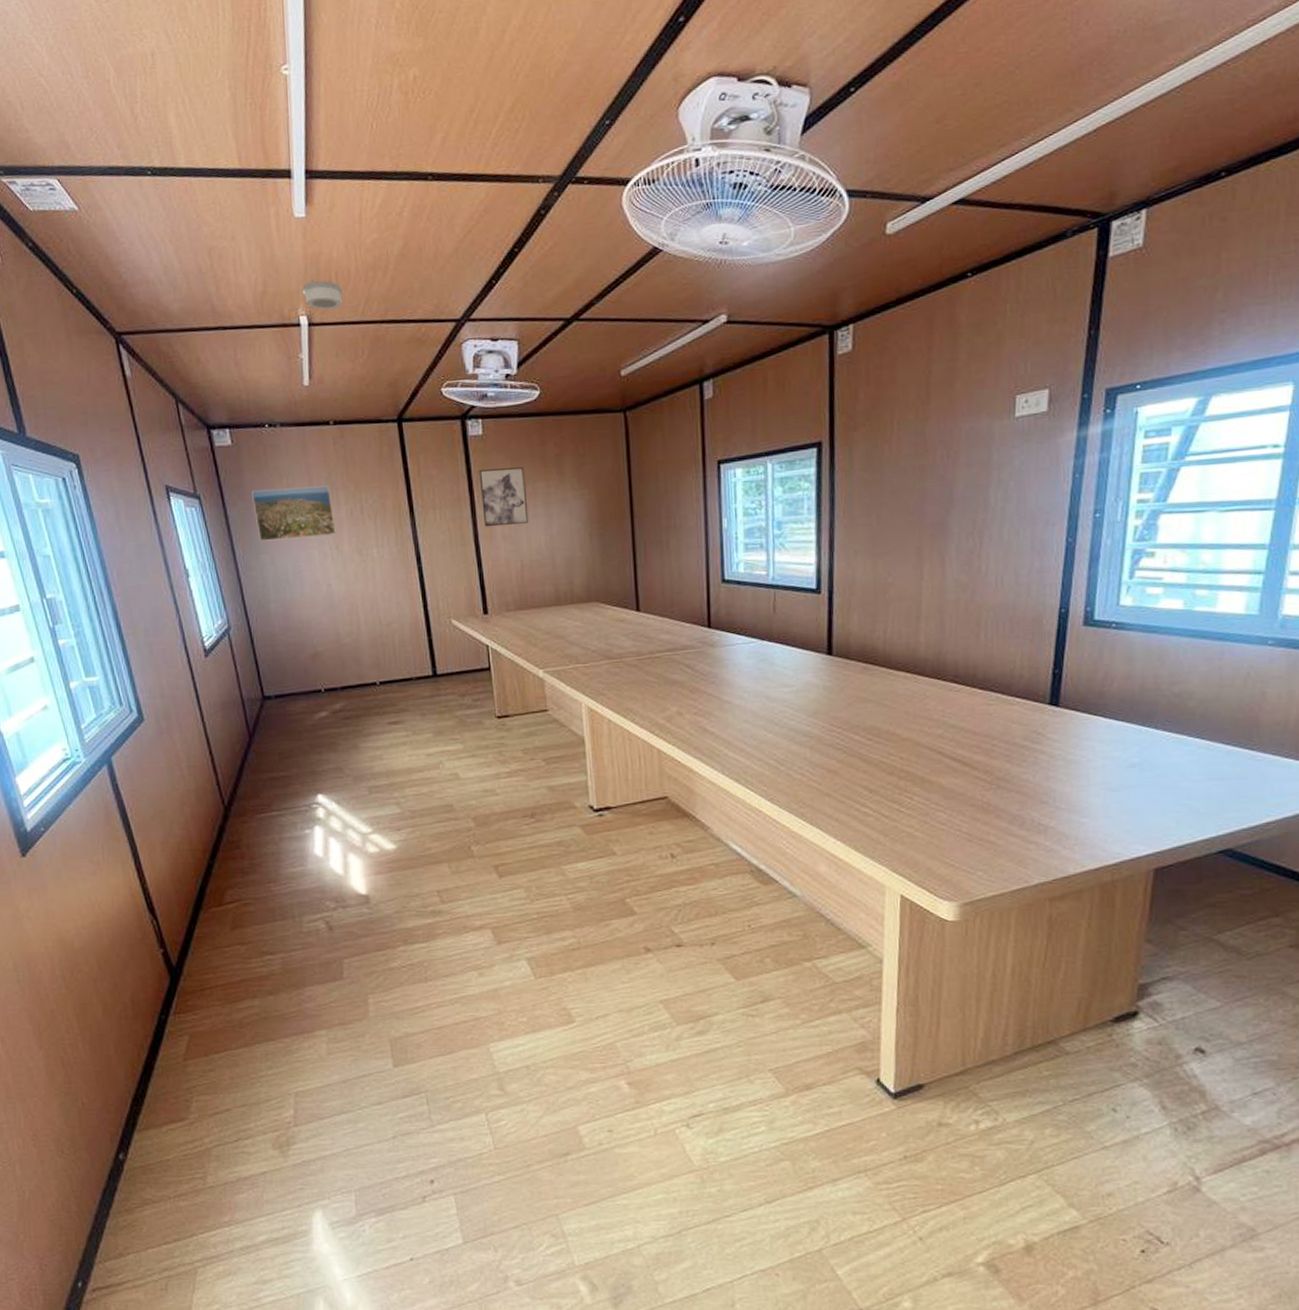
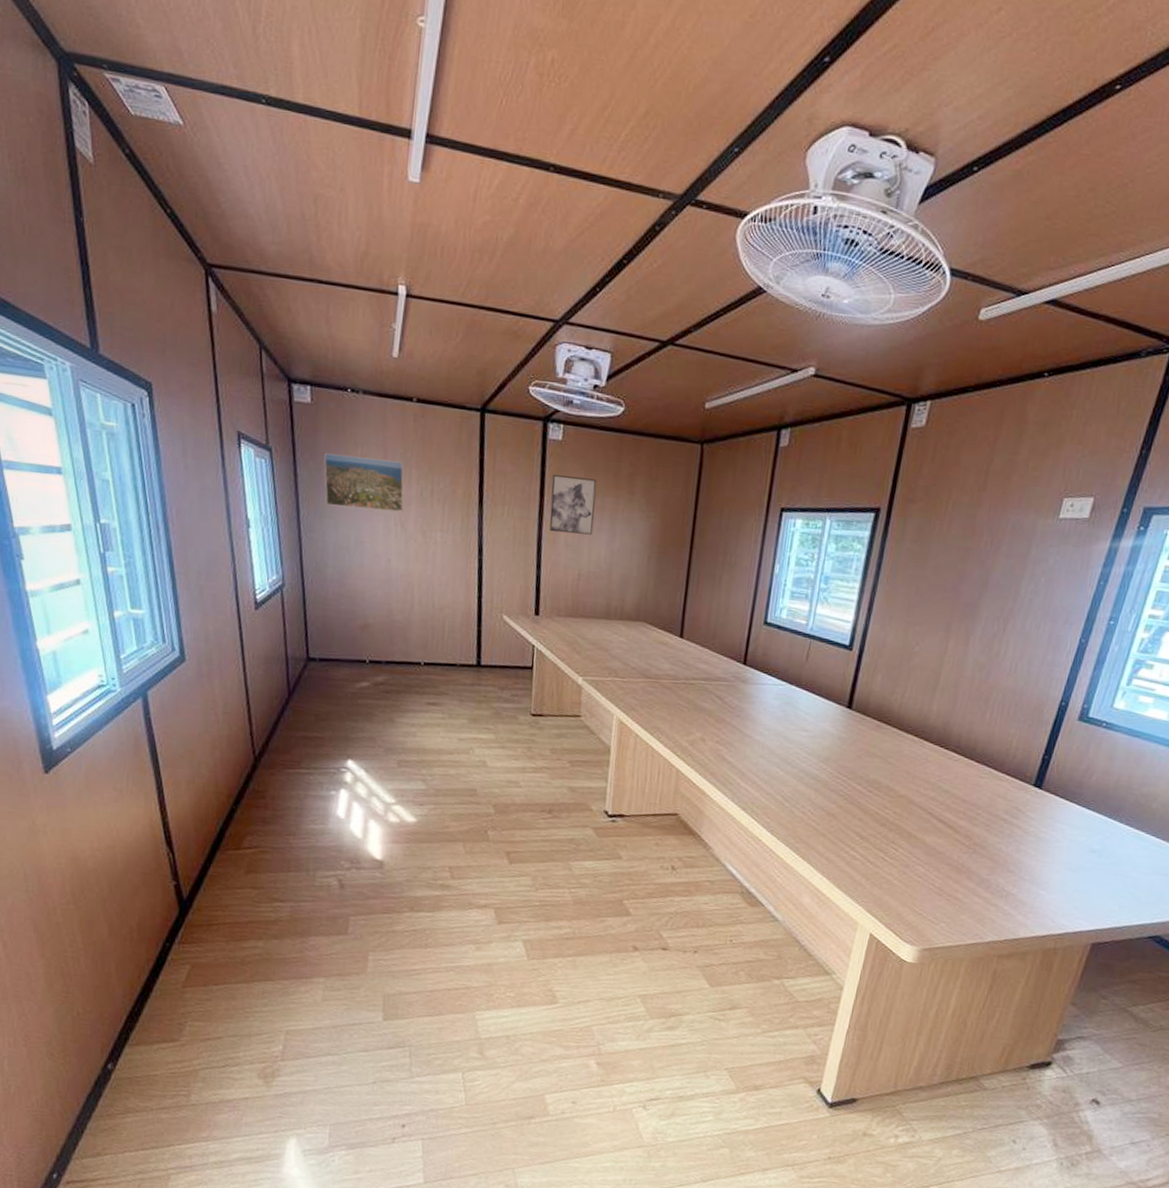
smoke detector: present [301,280,343,310] -> none [404,250,446,285]

